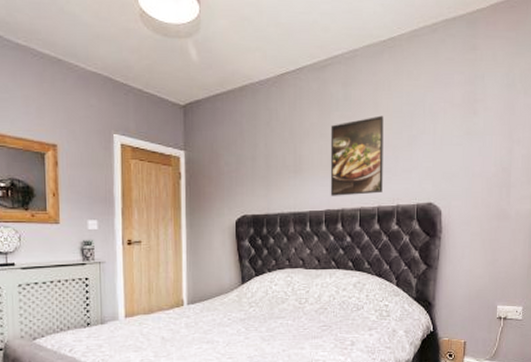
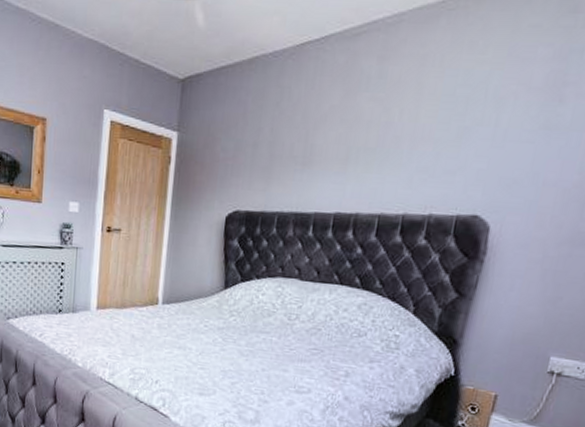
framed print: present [330,115,384,196] -> none [343,99,428,198]

